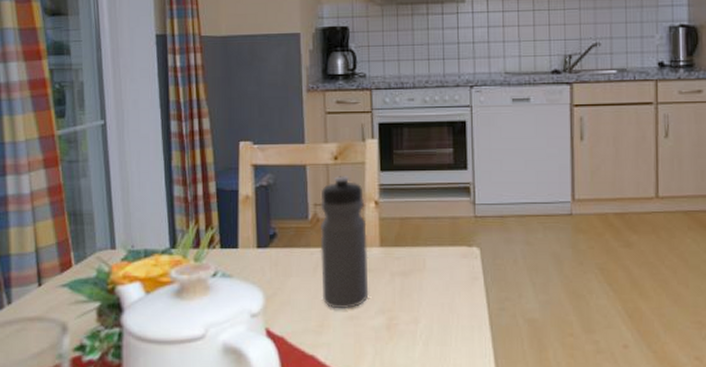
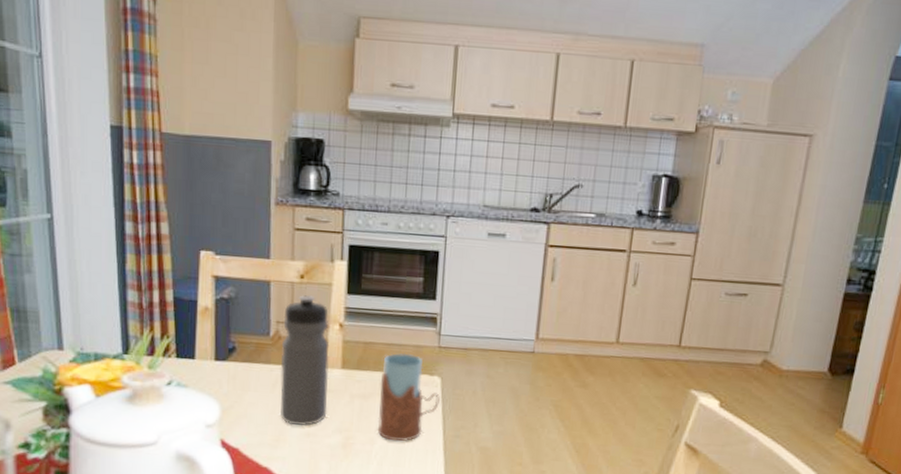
drinking glass: none [419,225,481,319] -> present [377,353,440,442]

